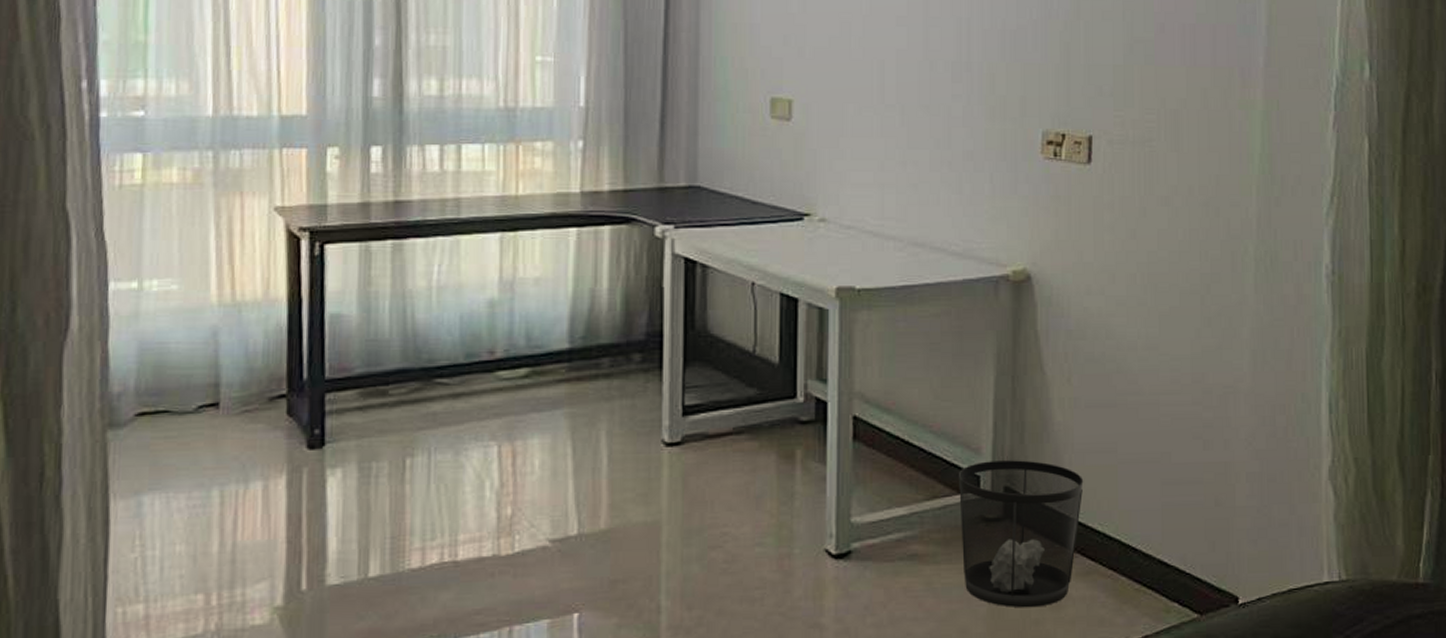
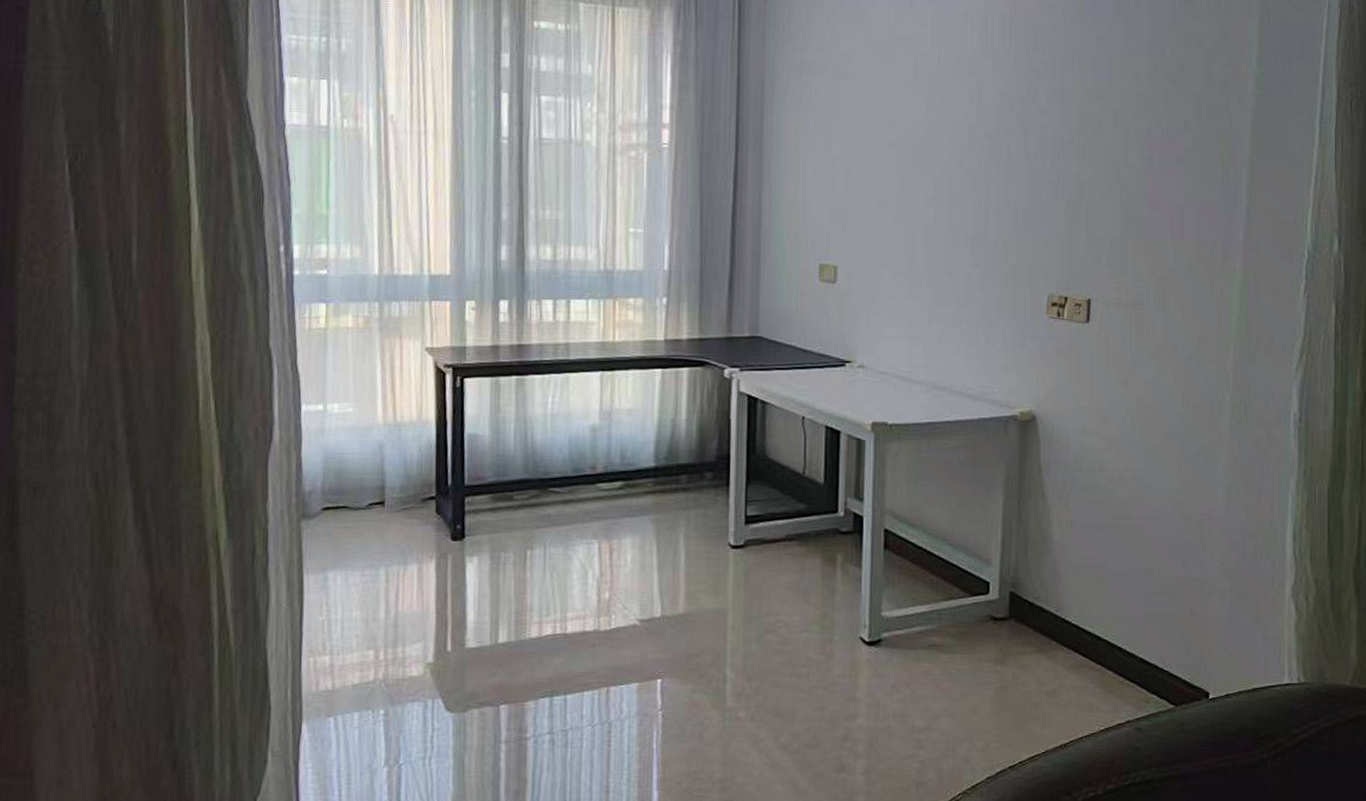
waste bin: present [958,460,1084,608] -> none [971,570,1078,693]

